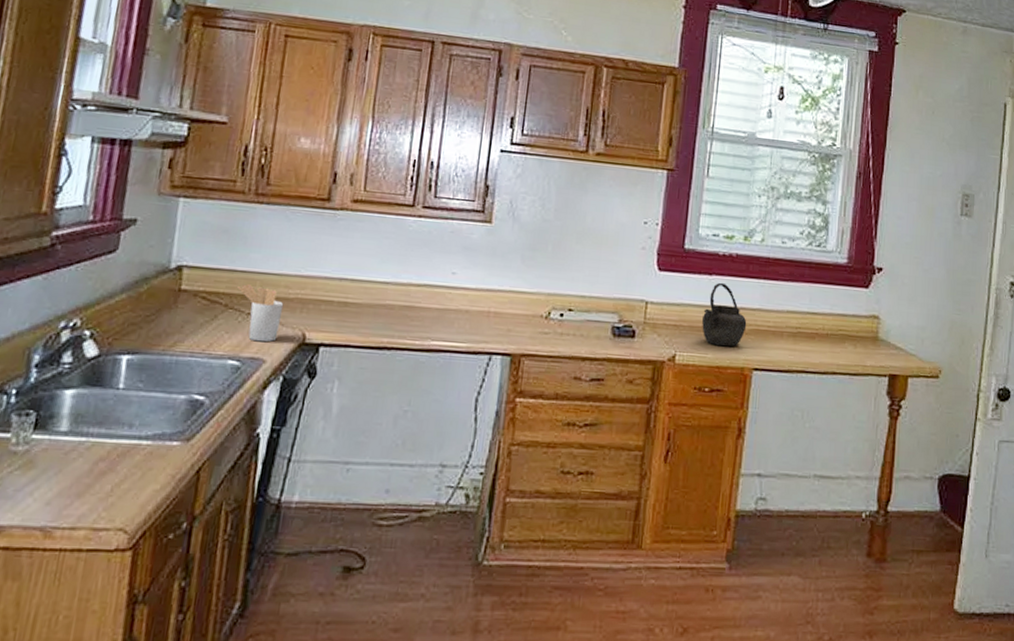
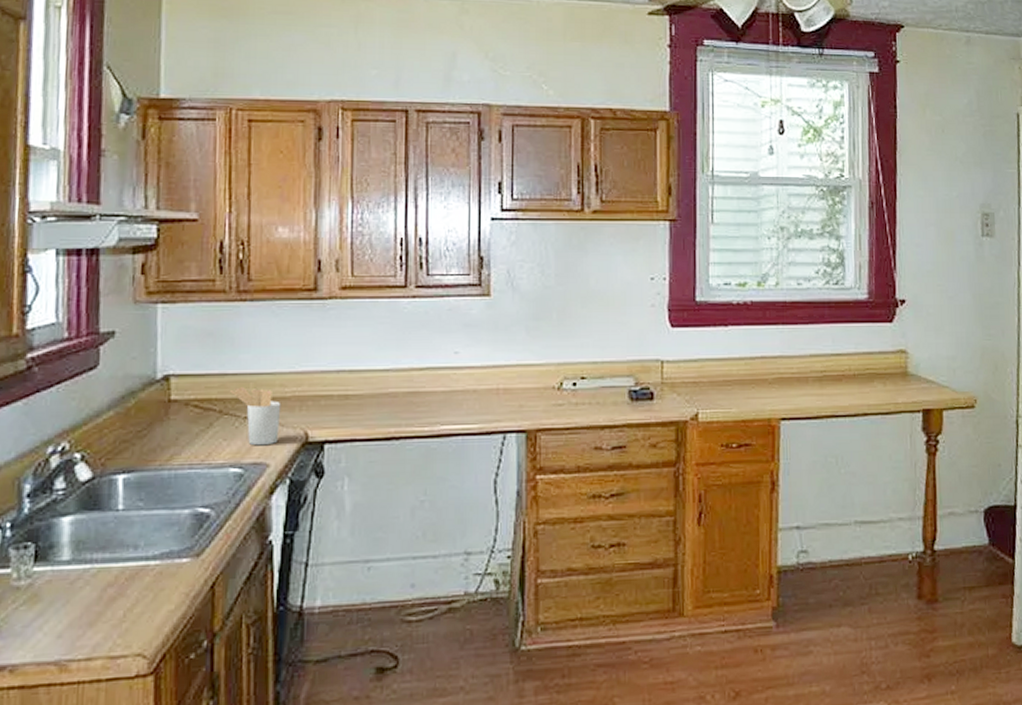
kettle: present [702,282,747,347] -> none [722,332,769,399]

